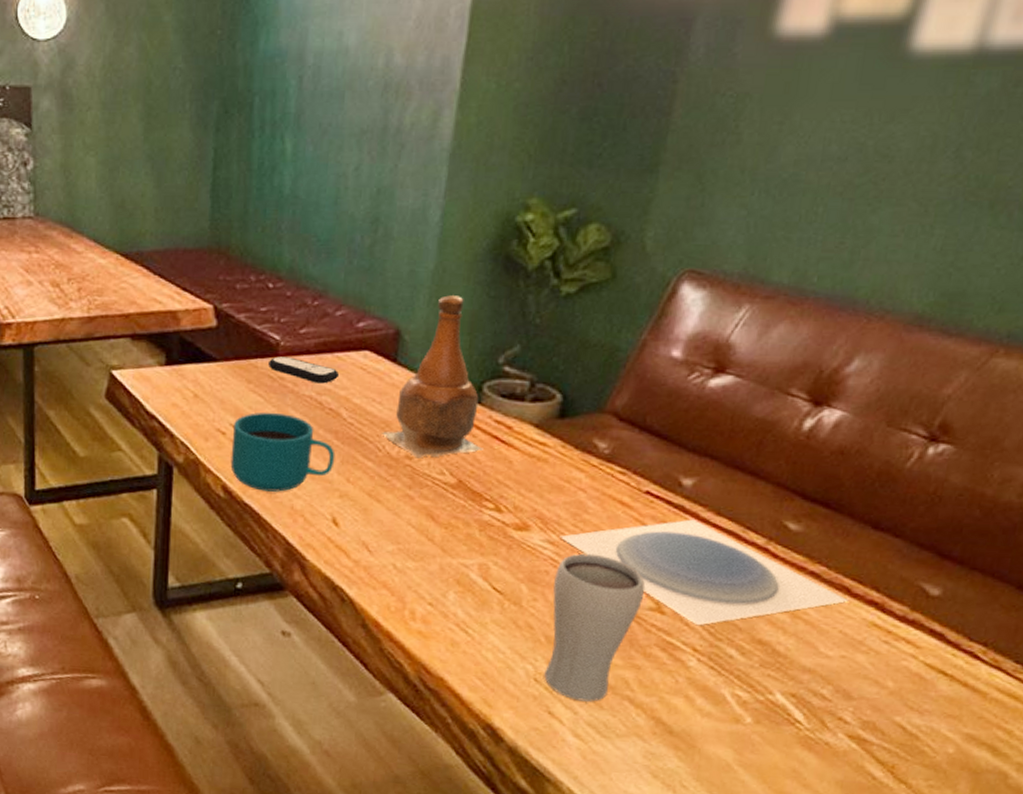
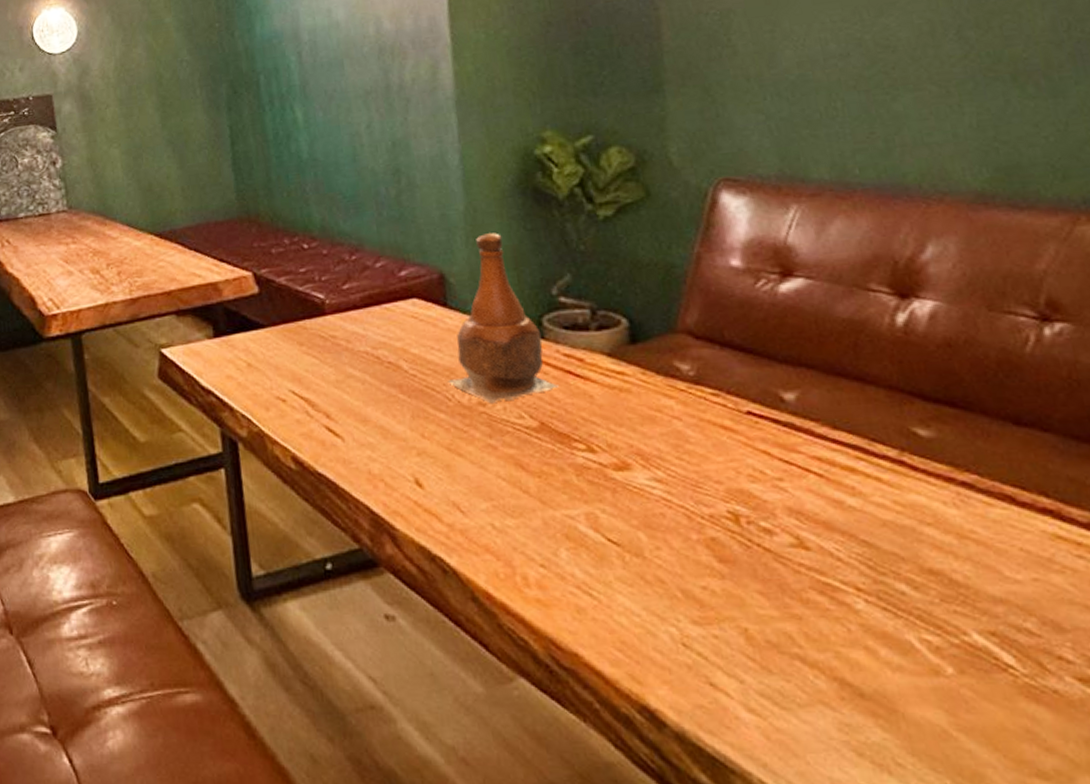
cup: present [230,412,335,492] -> none [293,372,405,458]
remote control: present [269,356,340,384] -> none [317,314,392,338]
drinking glass: present [544,553,645,702] -> none [672,488,781,666]
bowl: present [559,519,849,626] -> none [666,437,1017,560]

